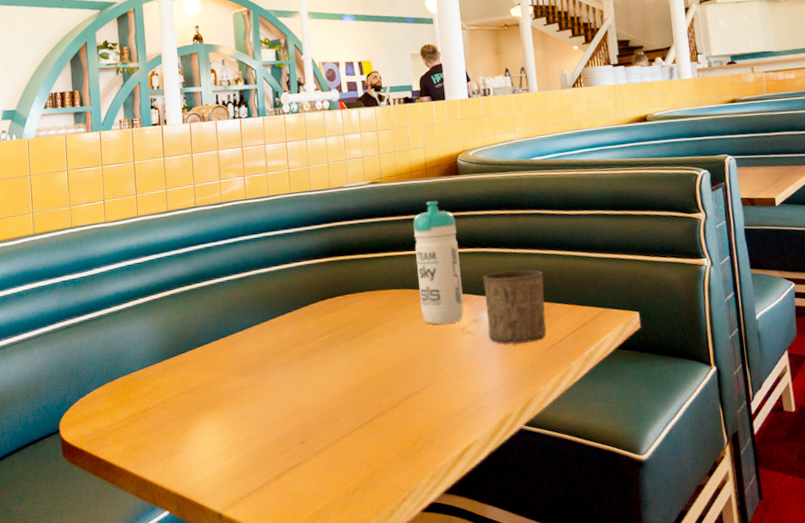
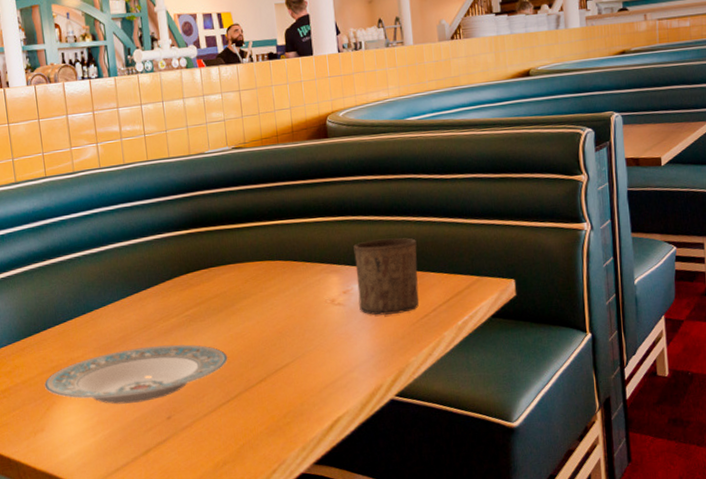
plate: none [182,369,361,427] -> present [44,344,228,404]
water bottle: present [412,201,464,324] -> none [279,167,334,296]

